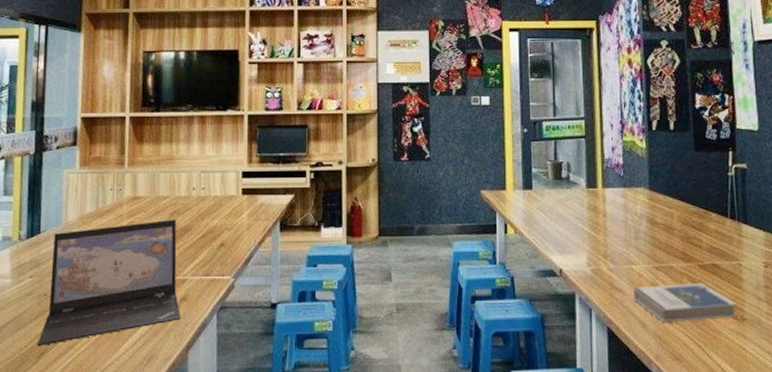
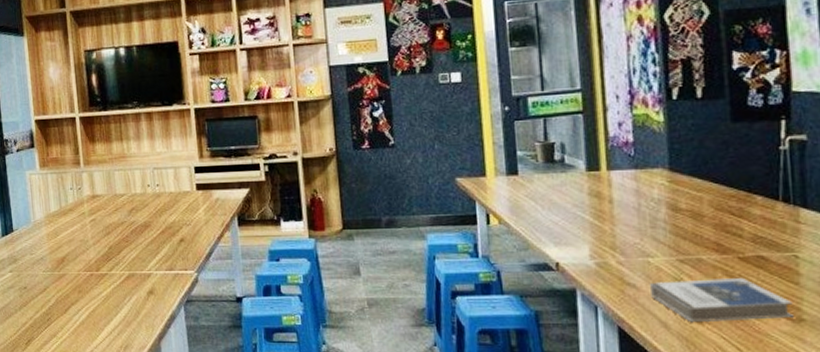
laptop: present [37,219,182,345] -> none [24,216,151,333]

